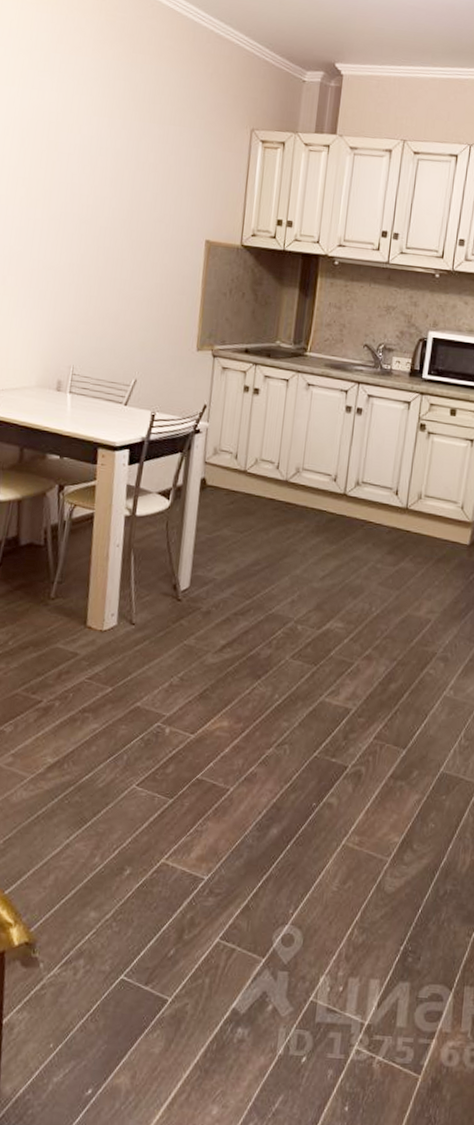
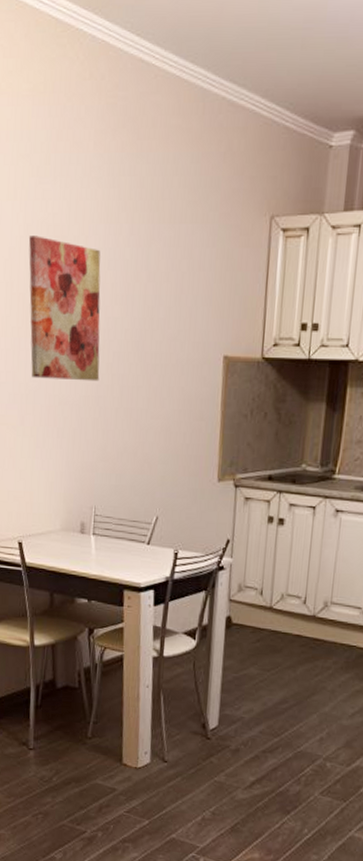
wall art: none [16,118,93,252] -> present [28,236,101,382]

